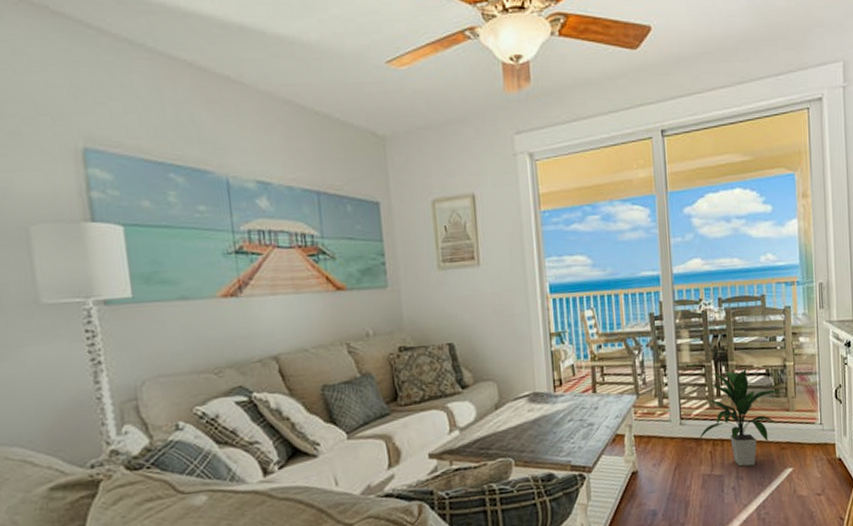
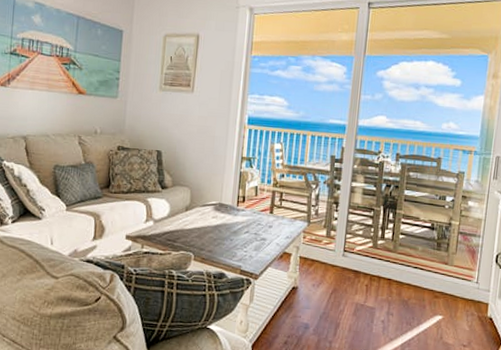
indoor plant: present [699,368,783,467] -> none [357,216,445,306]

